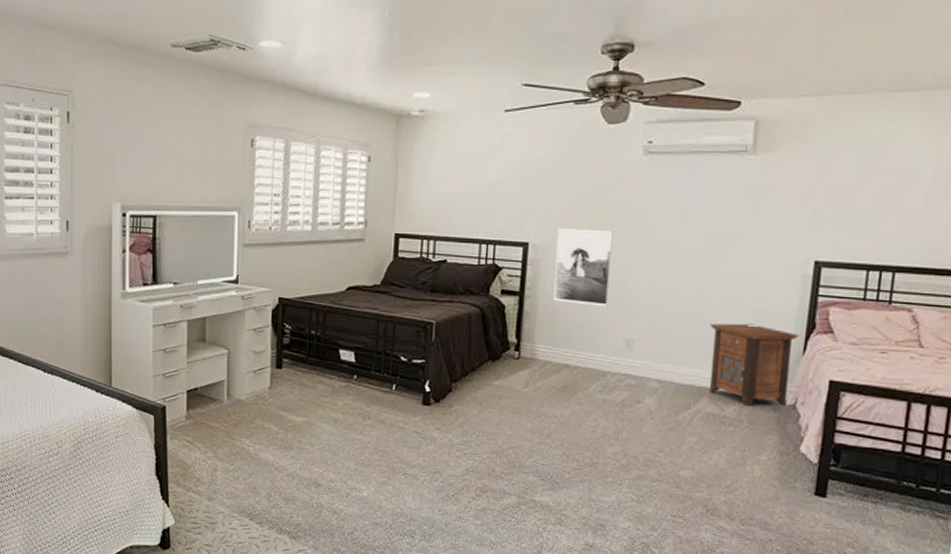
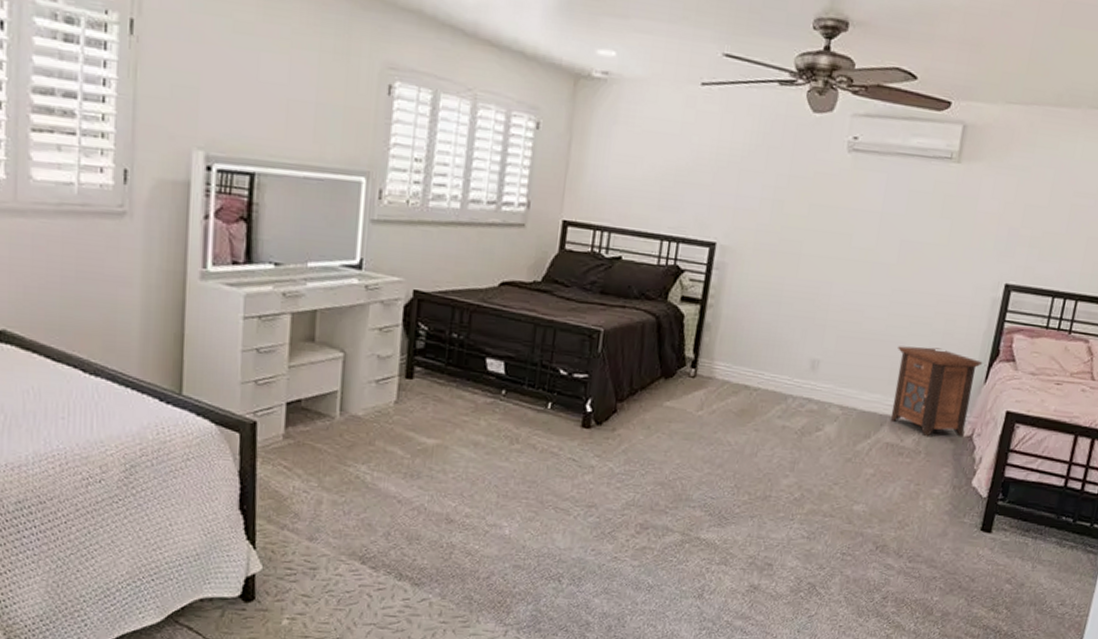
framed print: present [553,228,613,306] -> none [738,228,809,322]

